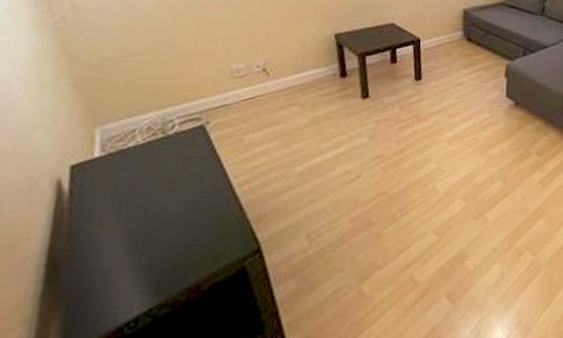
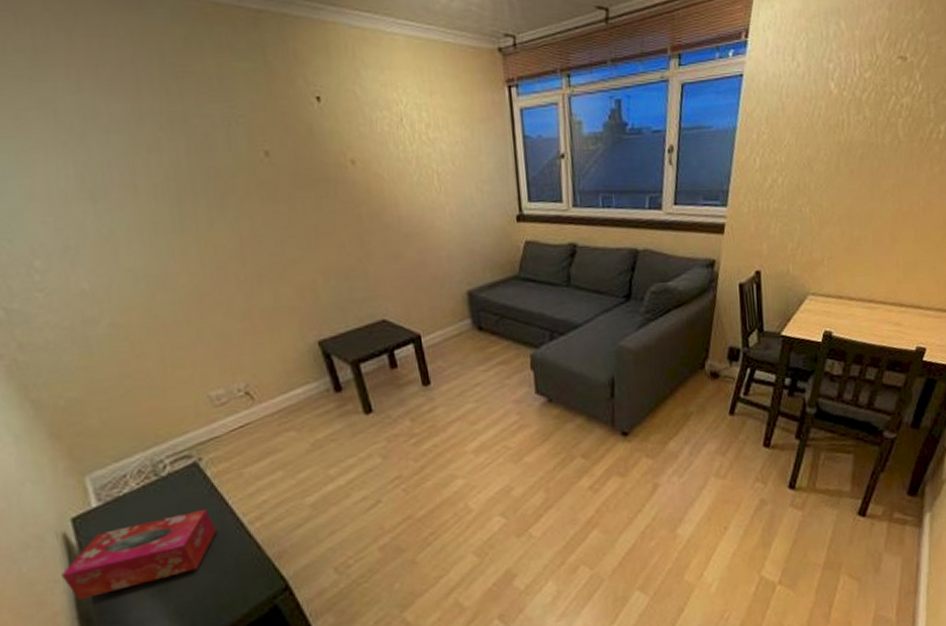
tissue box: none [42,168,206,247] -> present [61,508,217,601]

